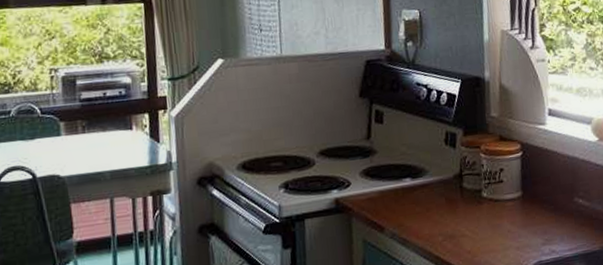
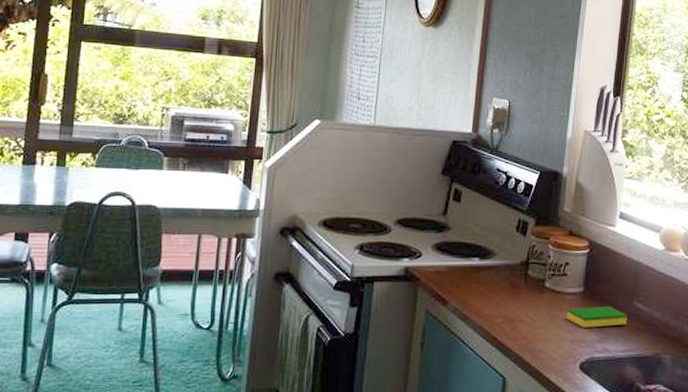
dish sponge: none [508,206,570,233] -> present [566,306,628,328]

